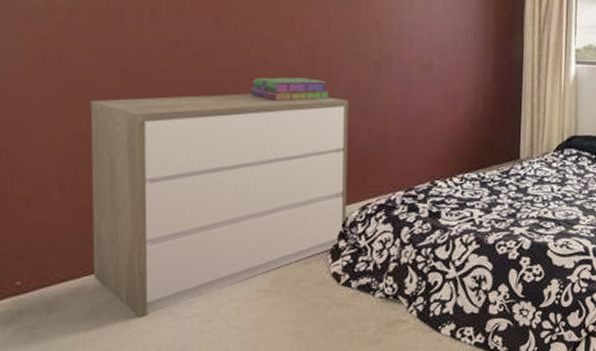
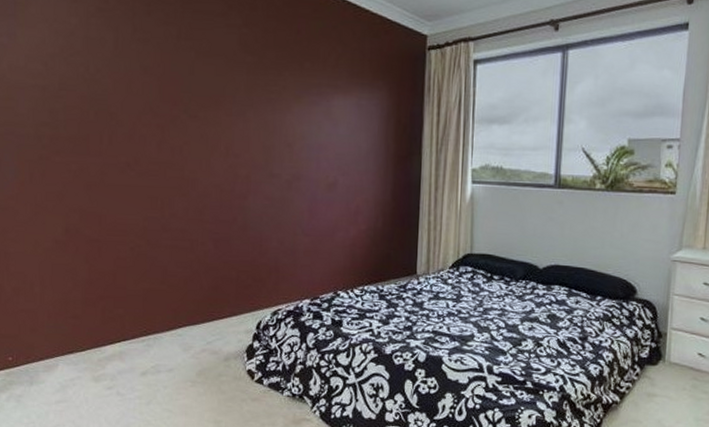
dresser: present [89,94,348,318] -> none [62,207,263,396]
stack of books: present [250,77,330,101] -> none [184,193,248,215]

